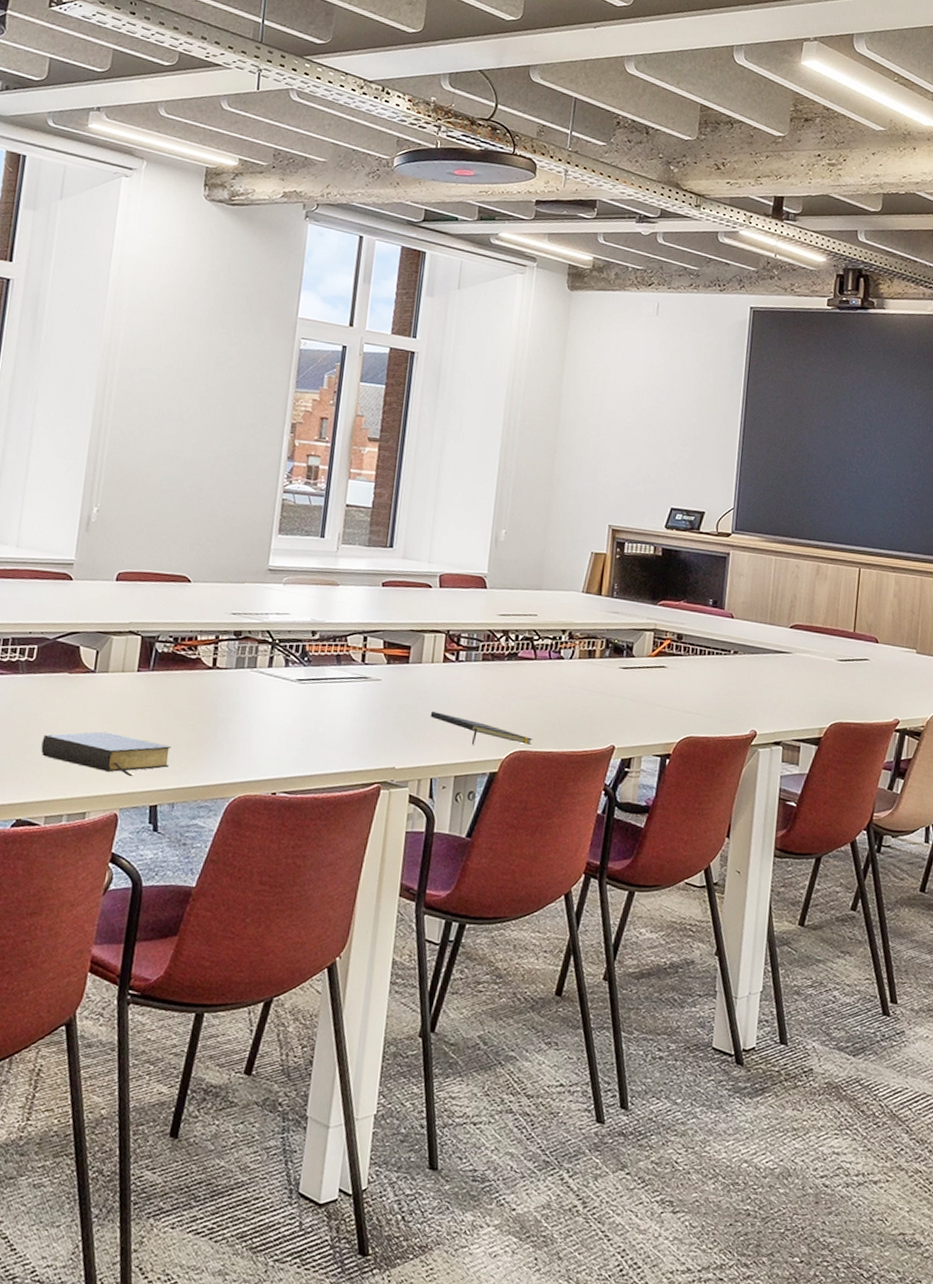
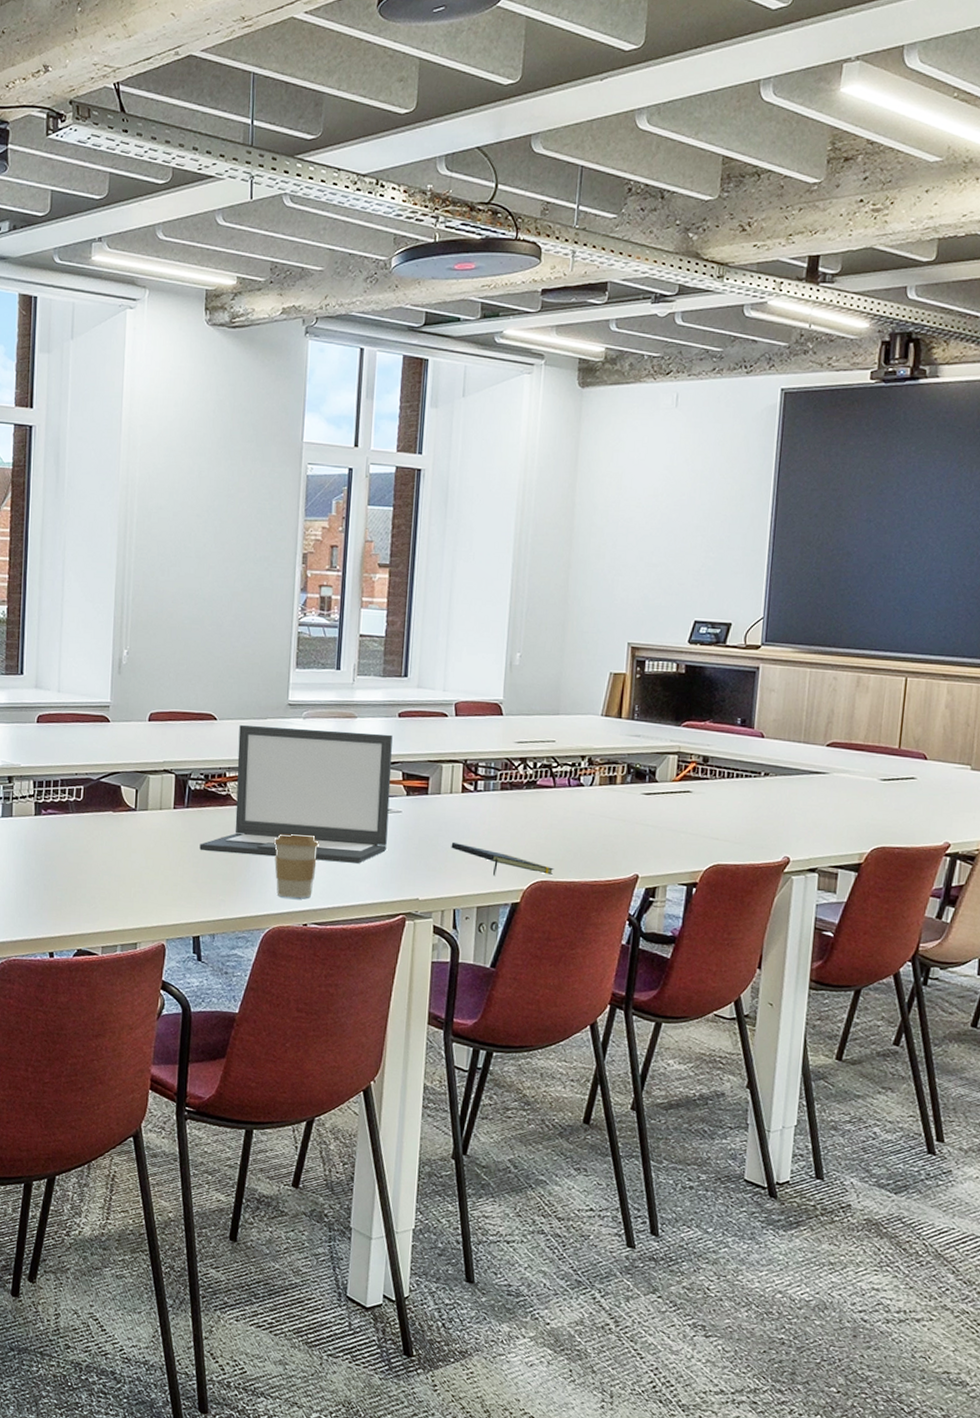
bible: present [41,731,171,777] -> none [94,866,209,910]
laptop: none [163,588,375,731] -> present [199,725,393,864]
coffee cup: none [244,699,294,767] -> present [273,833,319,899]

